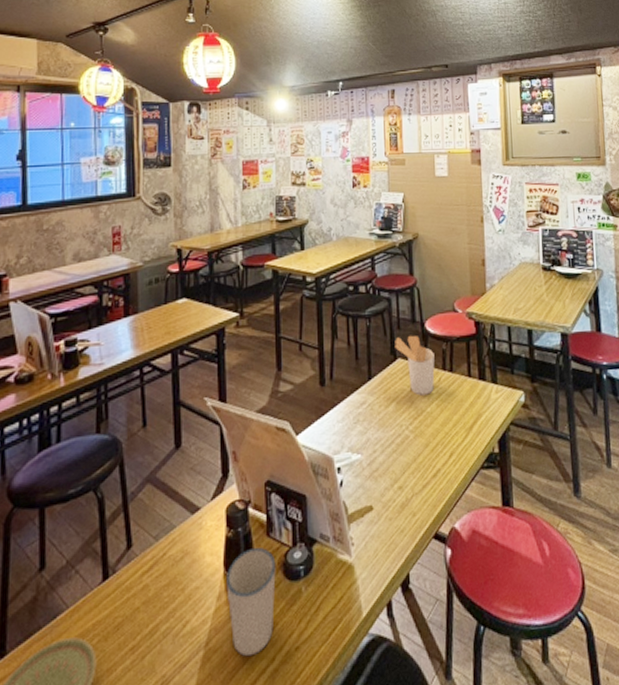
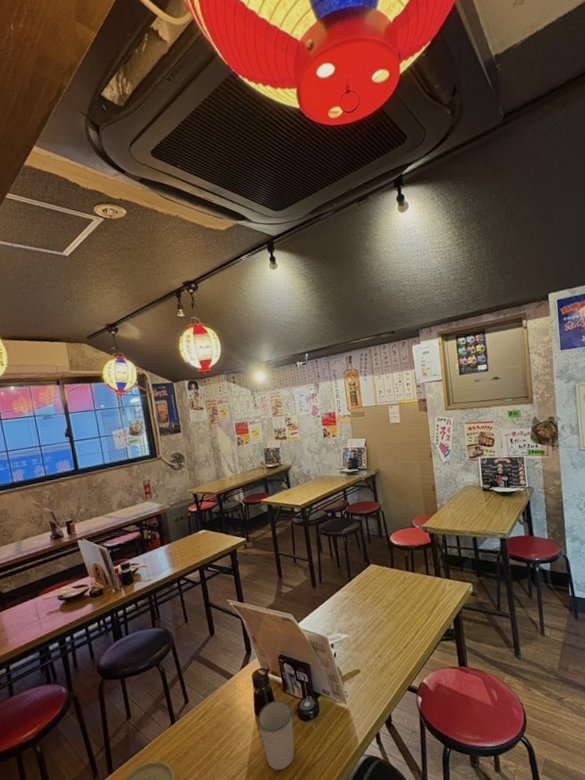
utensil holder: present [395,335,435,396] -> none [367,546,401,591]

